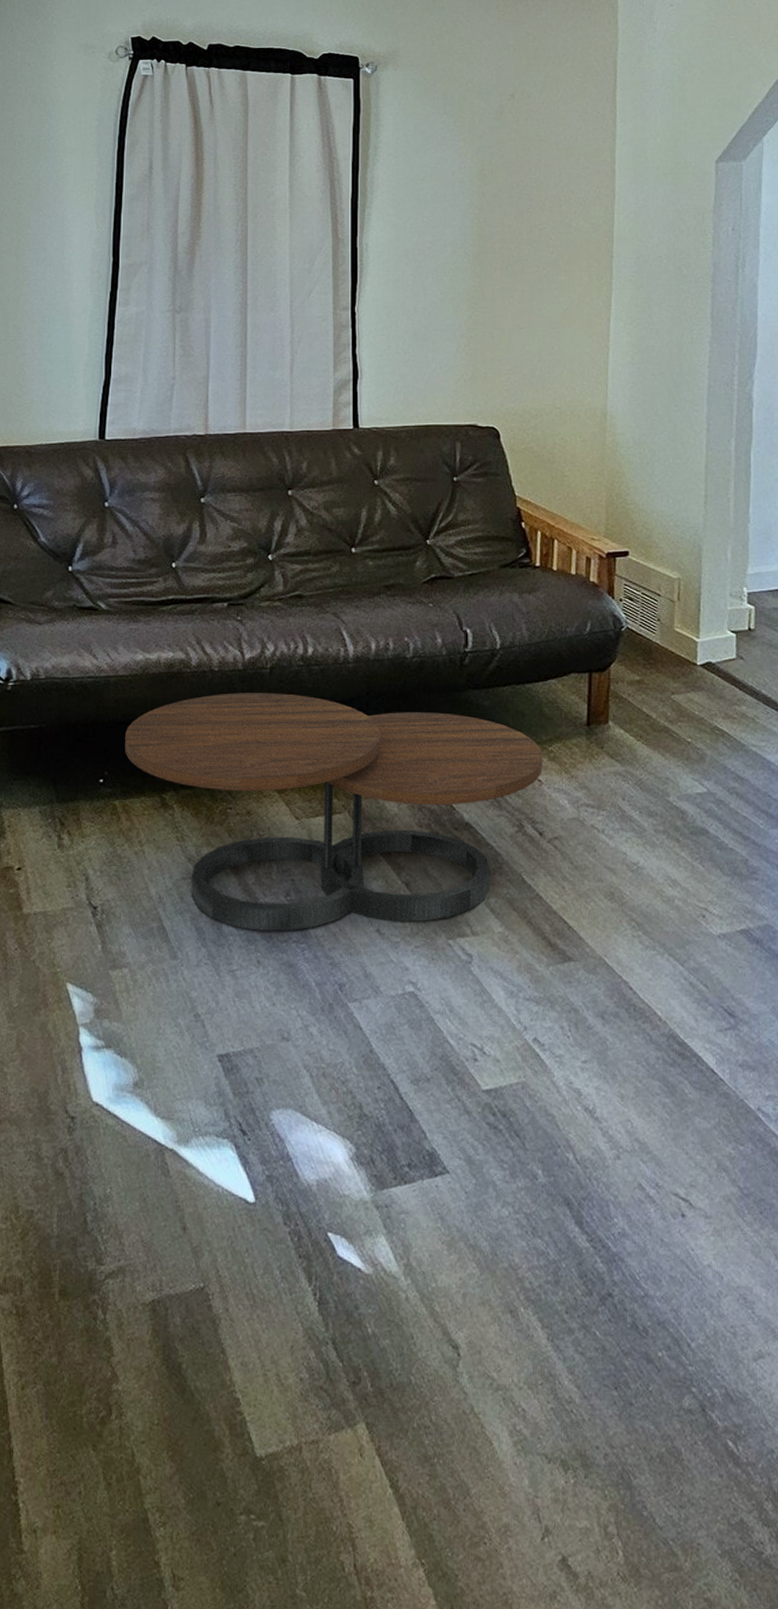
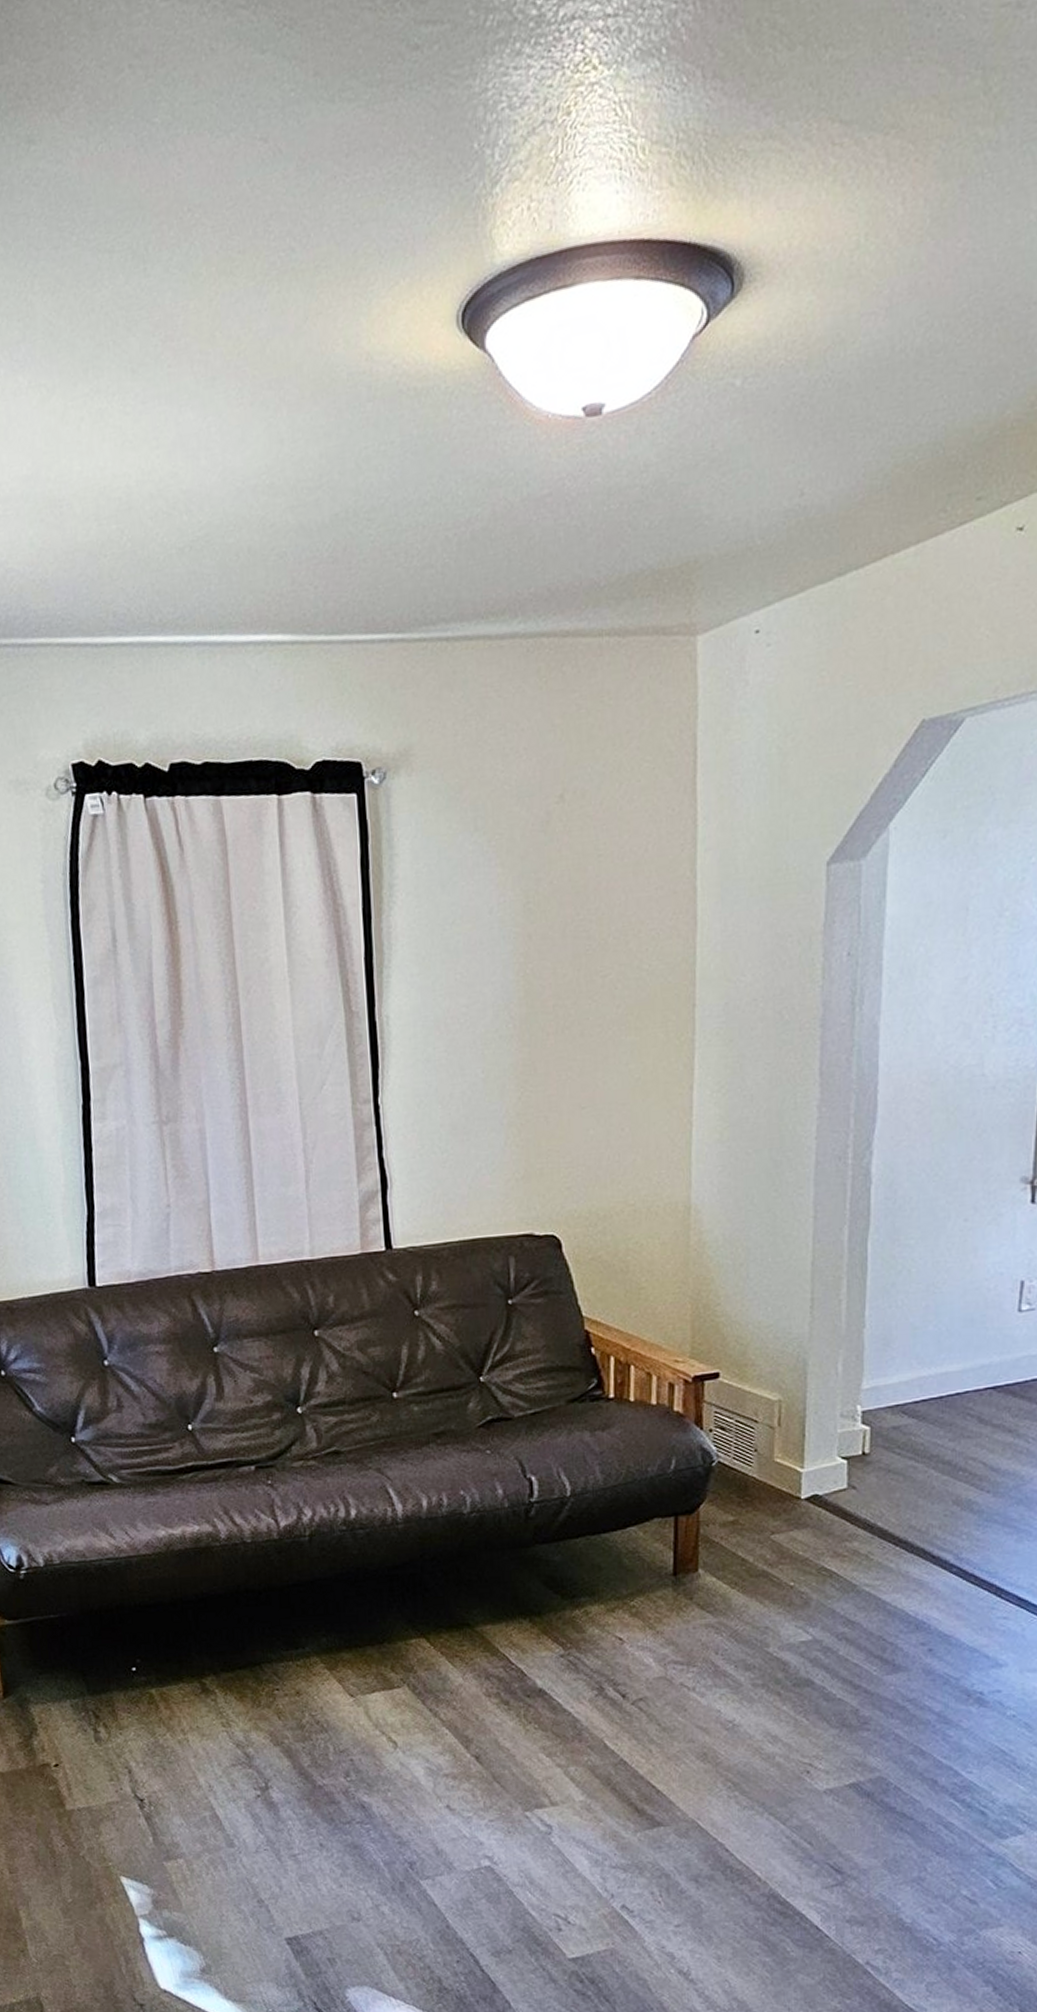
coffee table: present [125,693,542,931] -> none [154,1562,624,1814]

